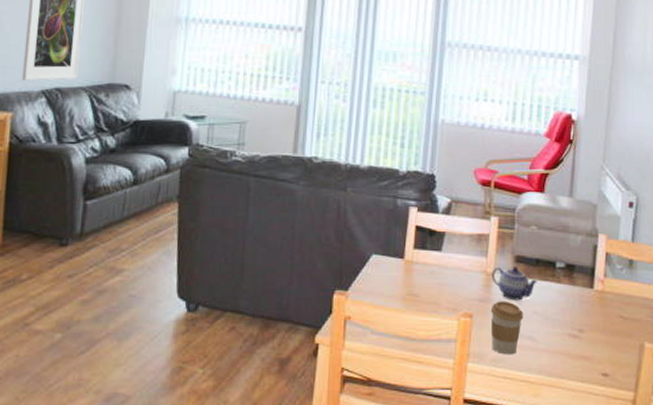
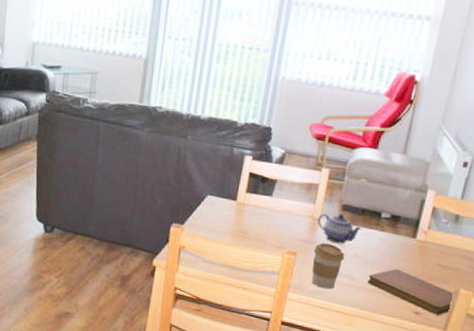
notebook: none [551,325,639,375] -> present [368,269,454,315]

